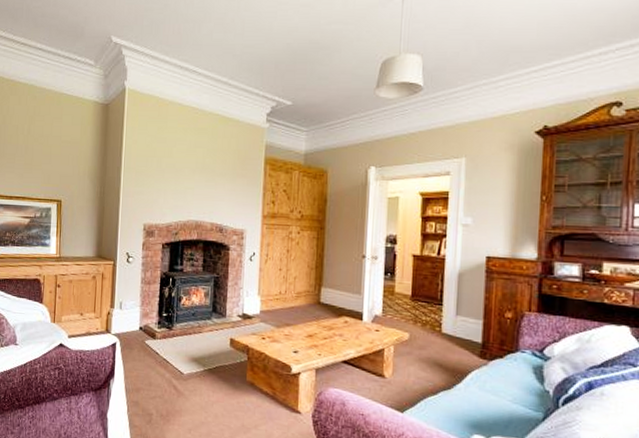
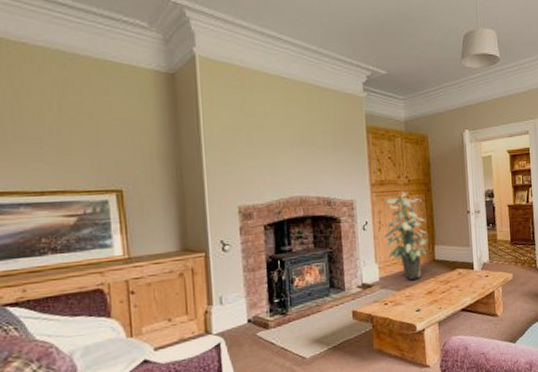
indoor plant: none [270,228,316,319] -> present [384,193,429,280]

